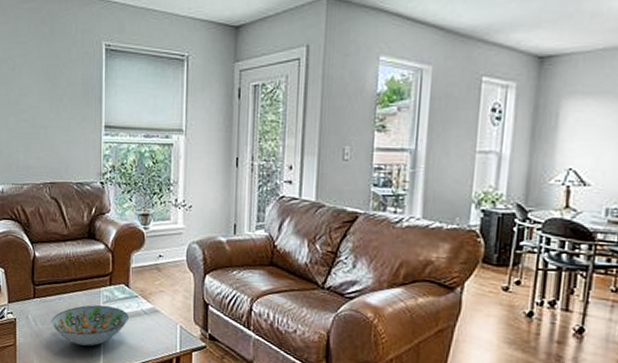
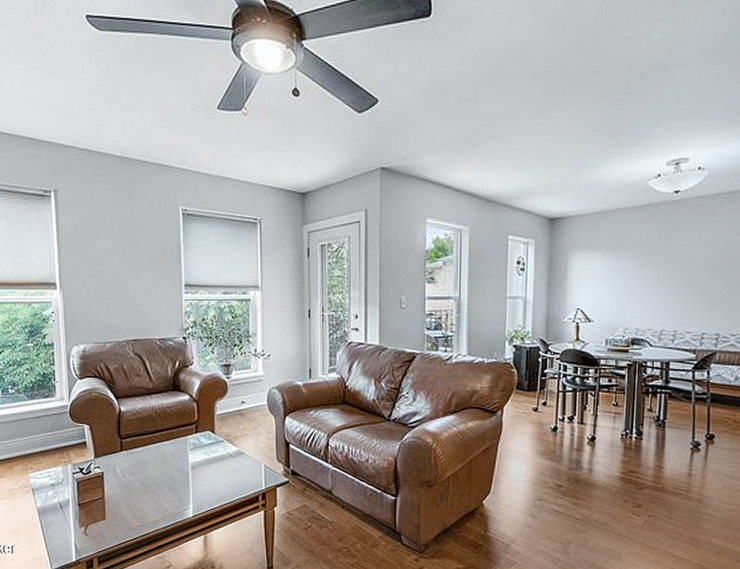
decorative bowl: present [50,305,128,346] -> none [139,453,215,492]

